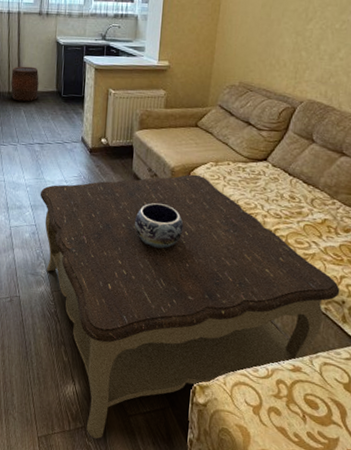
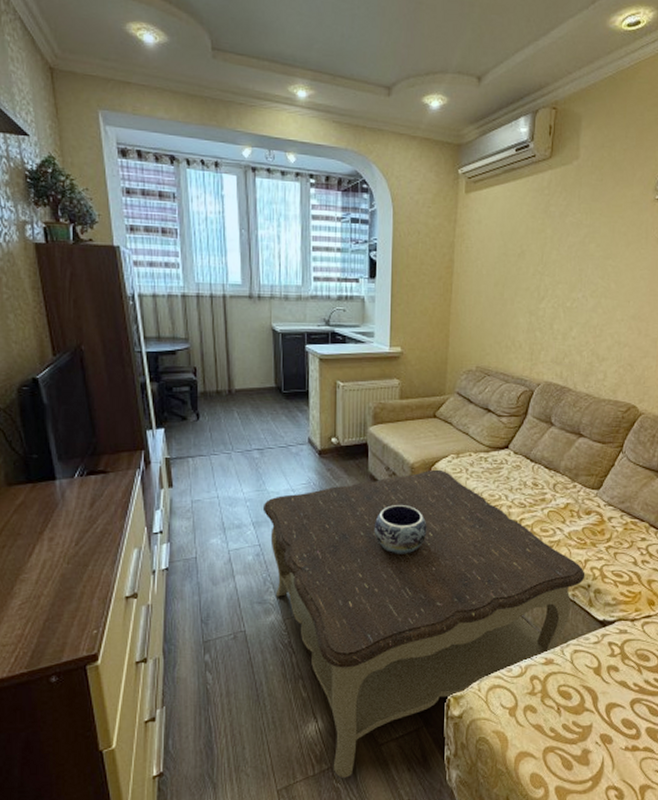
stool: present [11,66,39,102] -> none [219,359,254,401]

